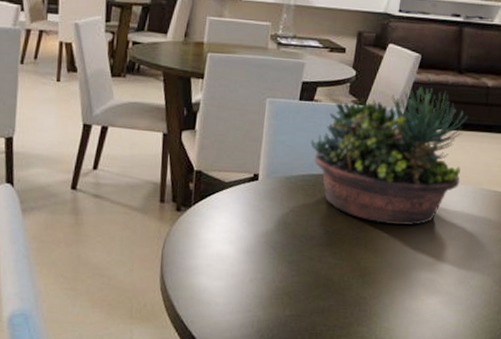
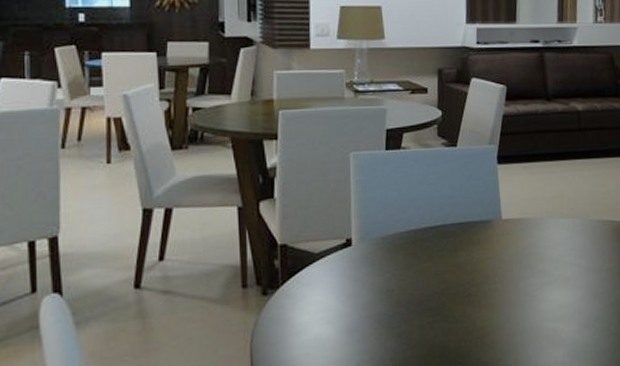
succulent planter: present [310,87,468,226] -> none [404,119,566,275]

